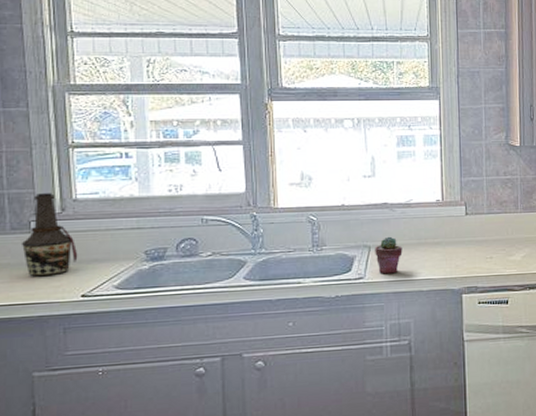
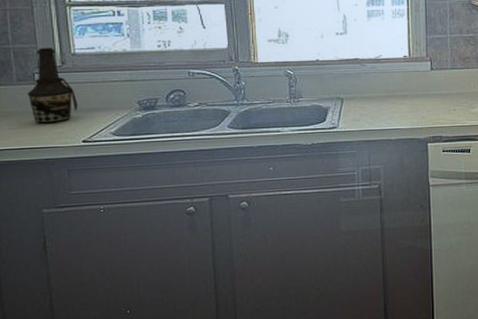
potted succulent: present [375,236,403,274] -> none [347,89,373,124]

